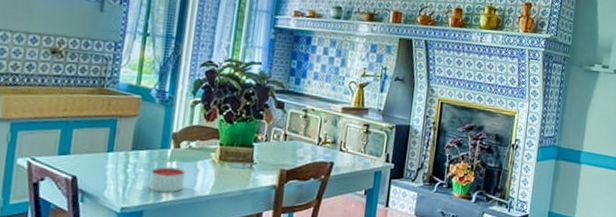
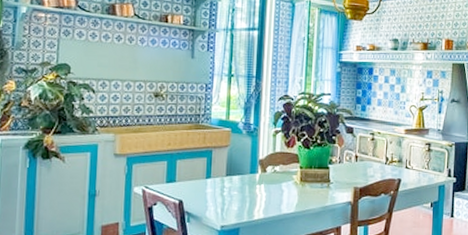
candle: present [149,166,186,193] -> none [242,189,272,212]

